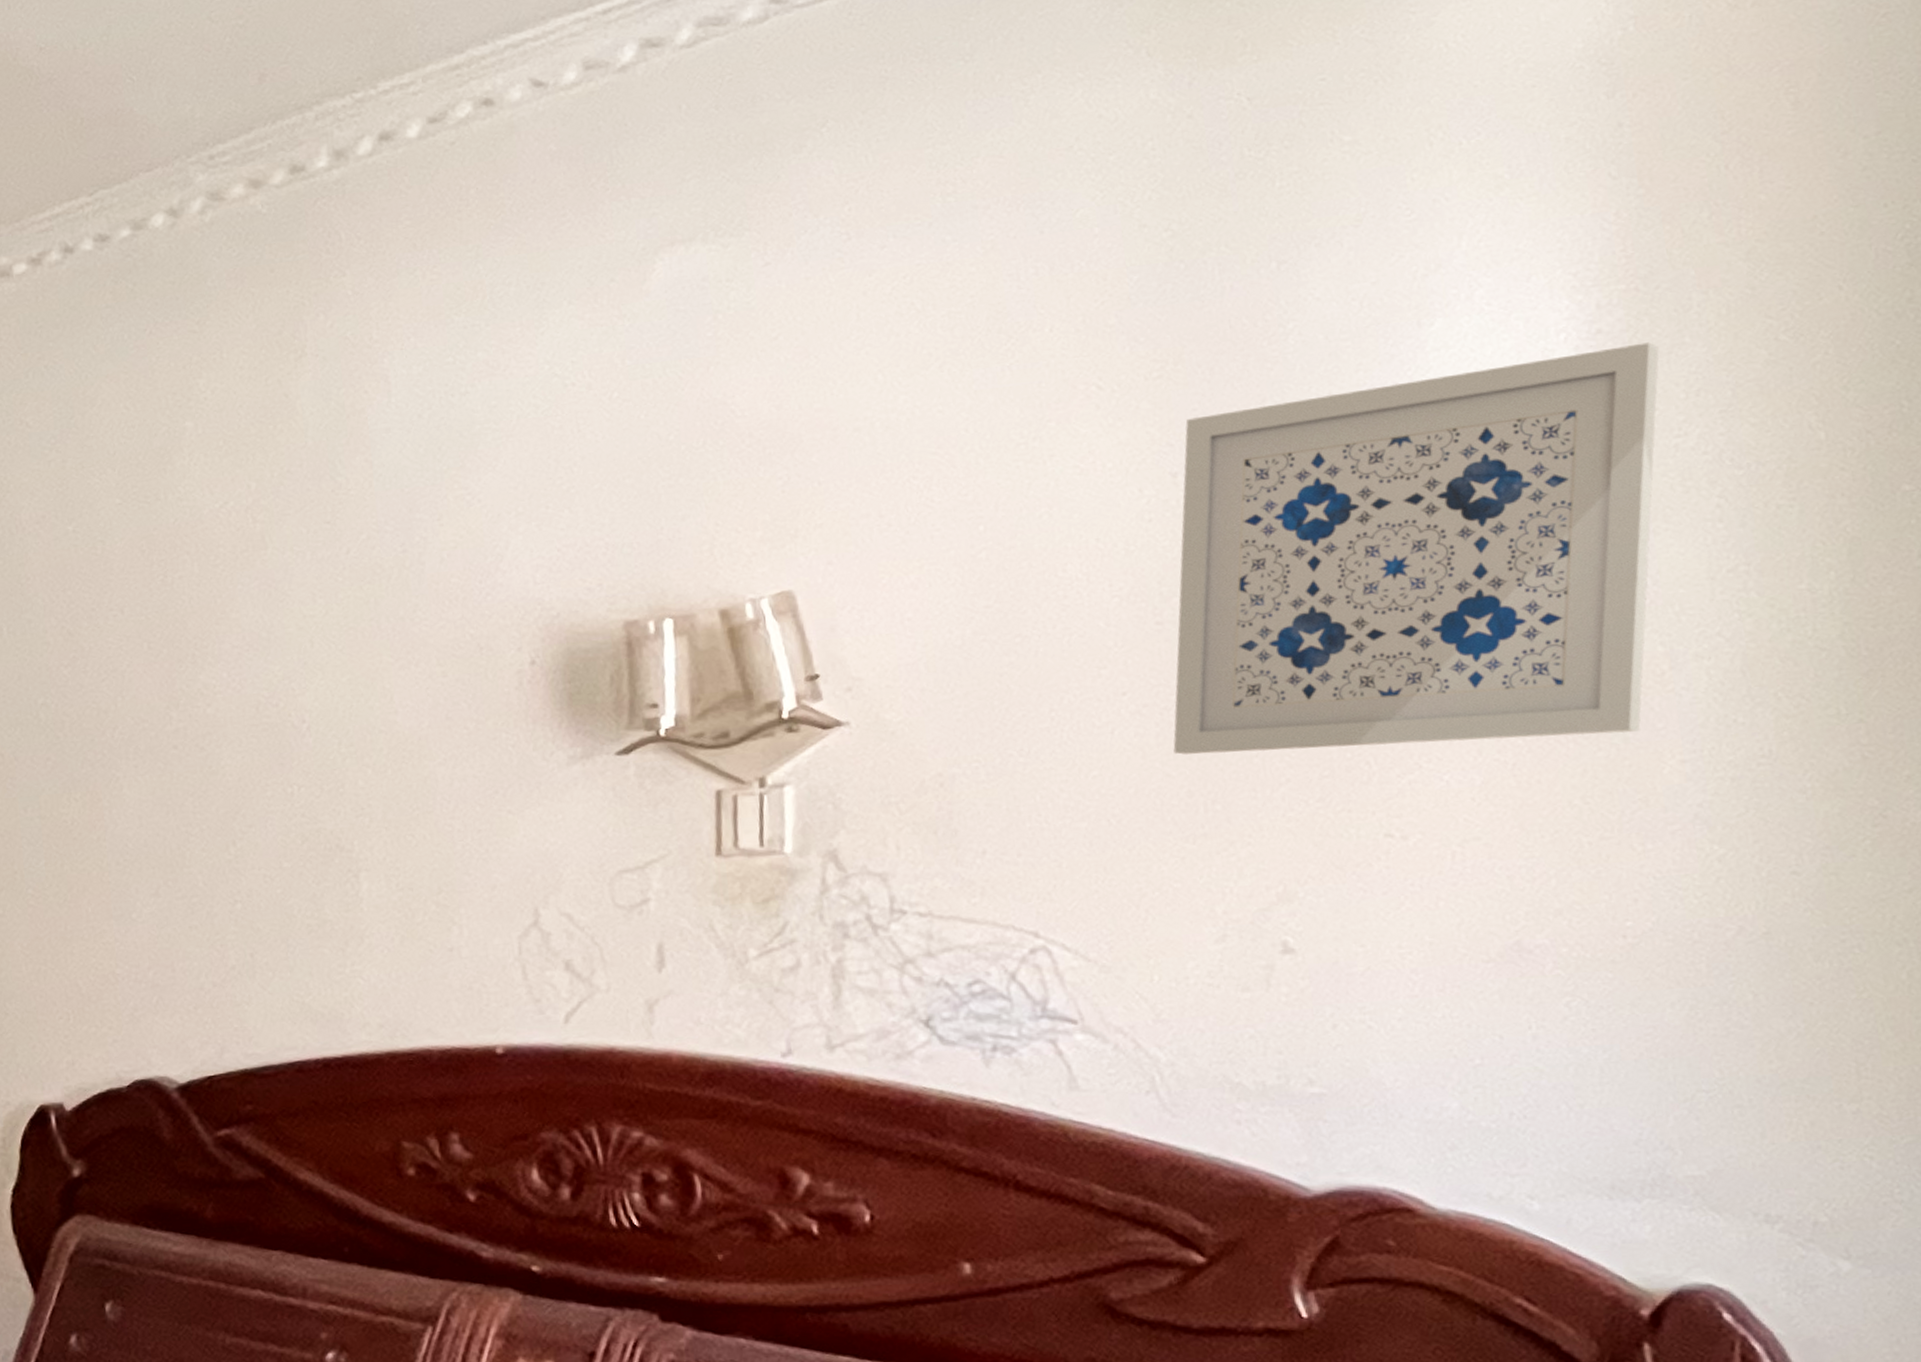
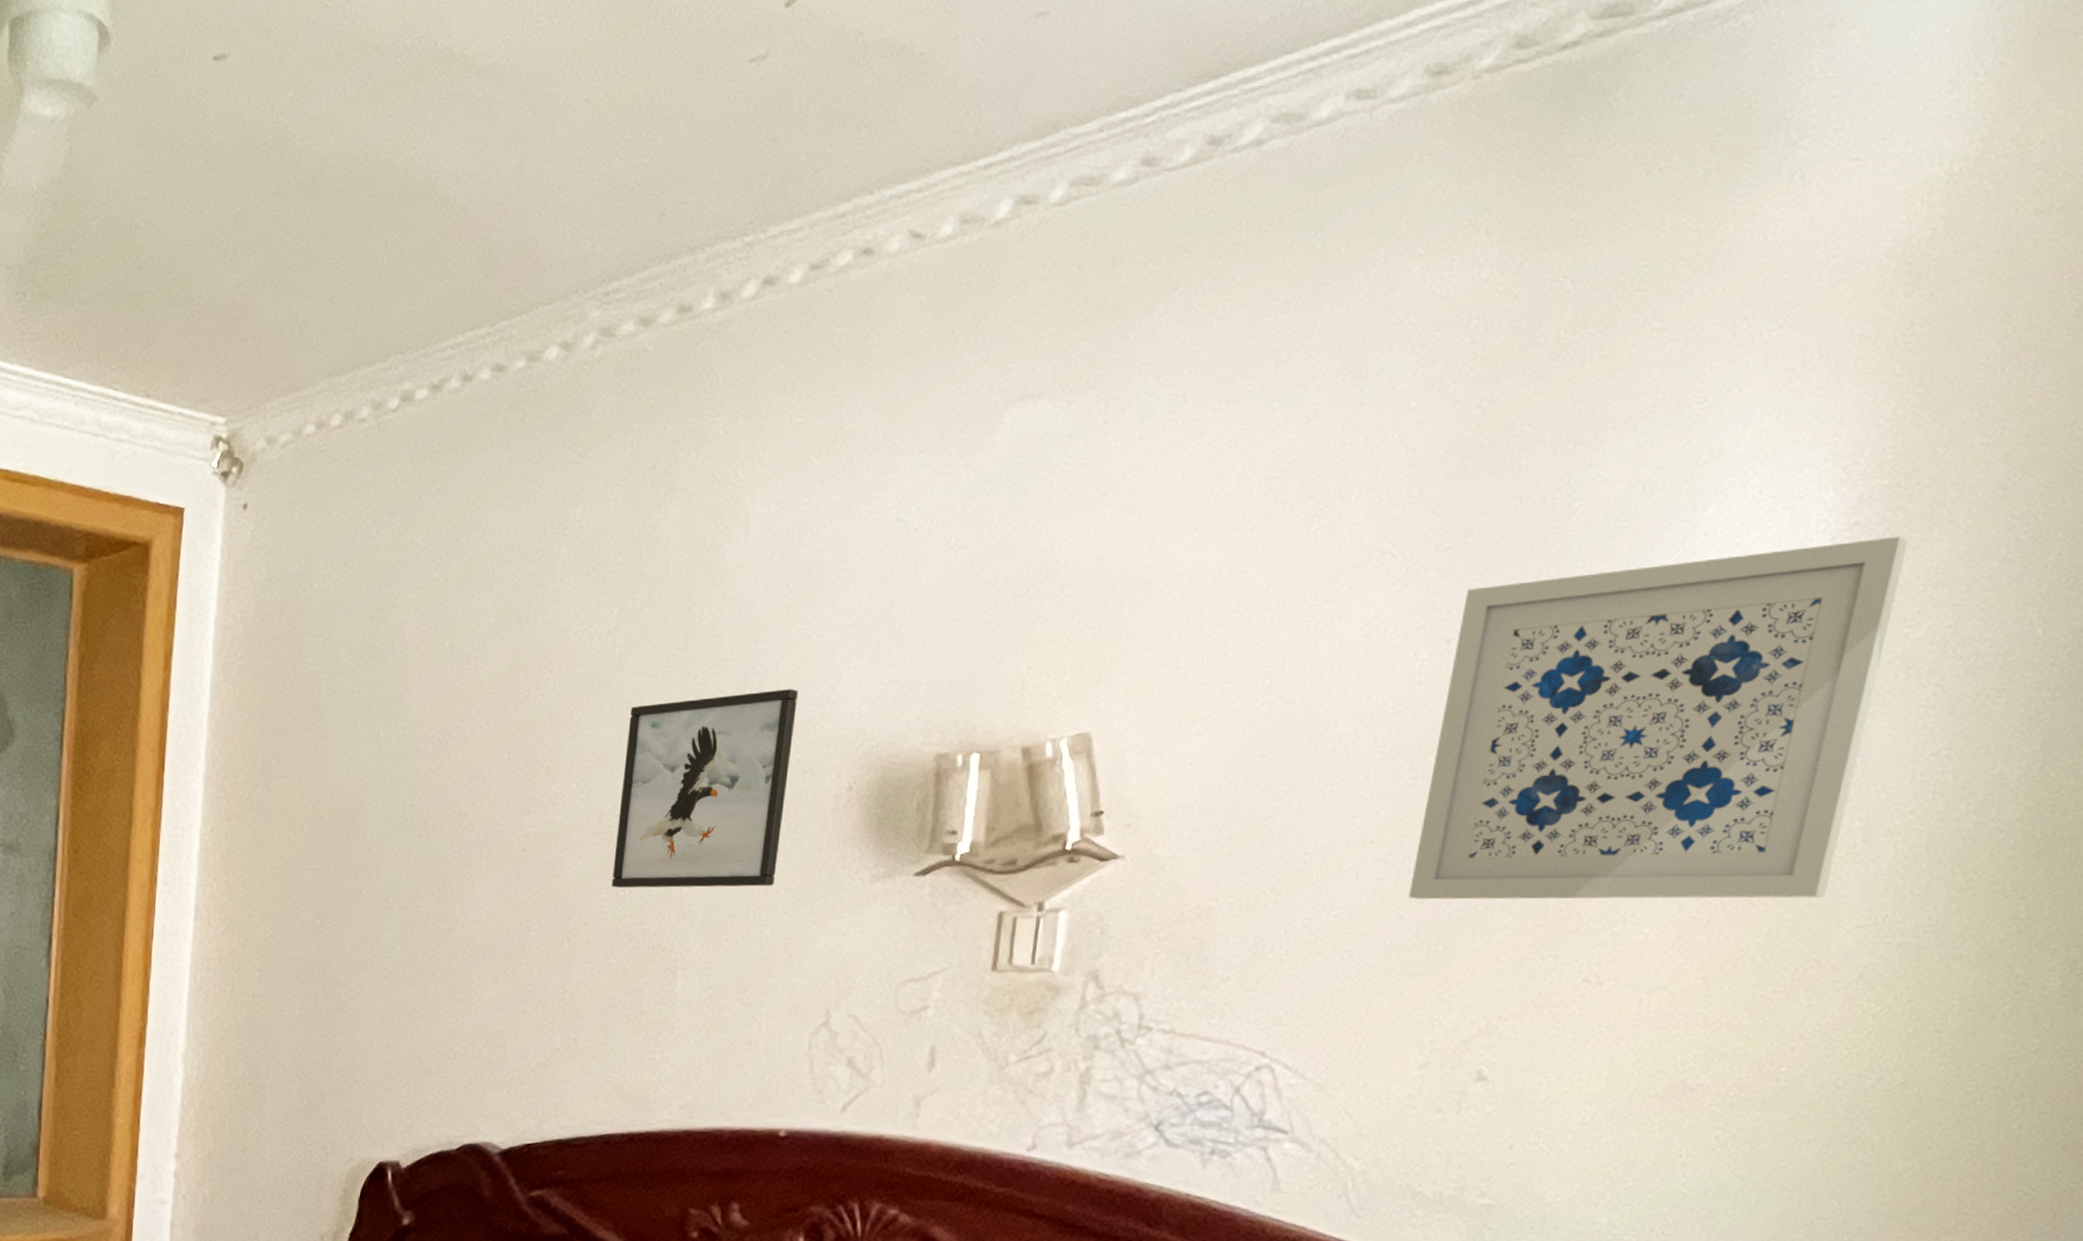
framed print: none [276,559,465,784] -> present [612,689,798,889]

